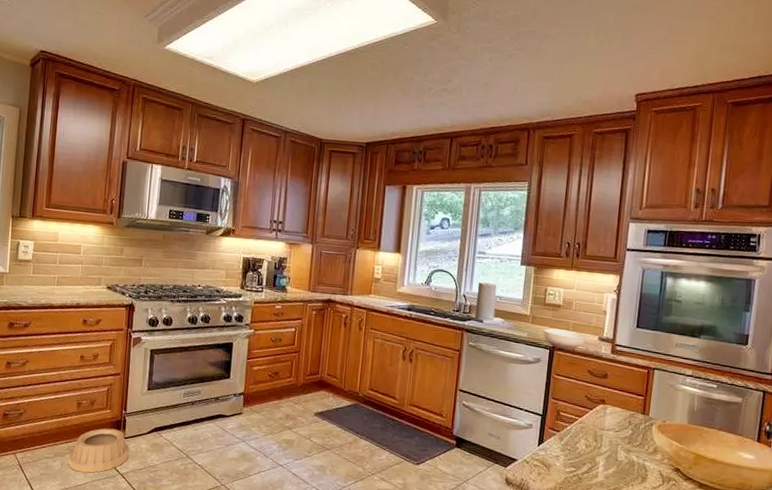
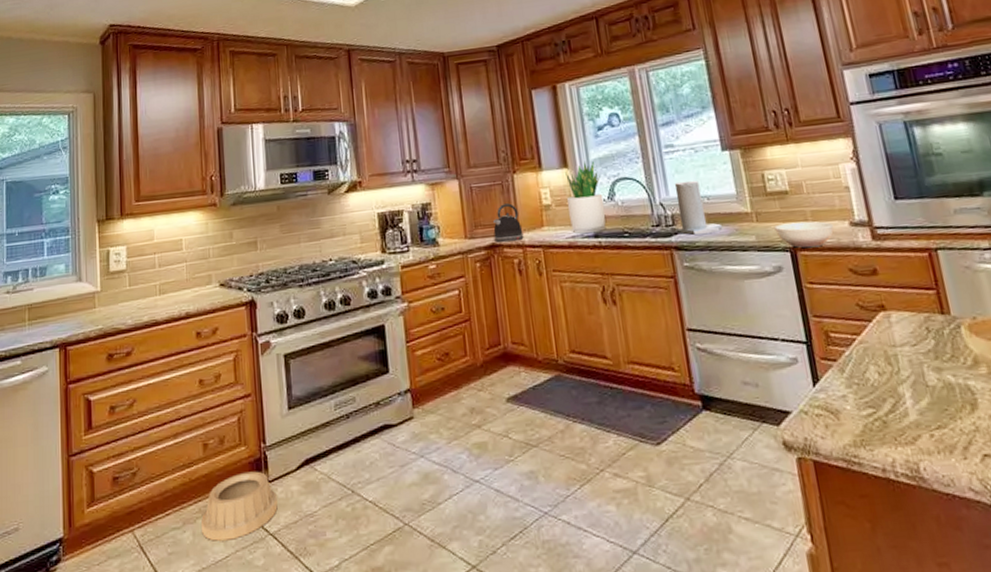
kettle: none [331,271,354,301] -> present [493,203,524,242]
planter: none [392,250,423,307] -> present [565,161,606,234]

